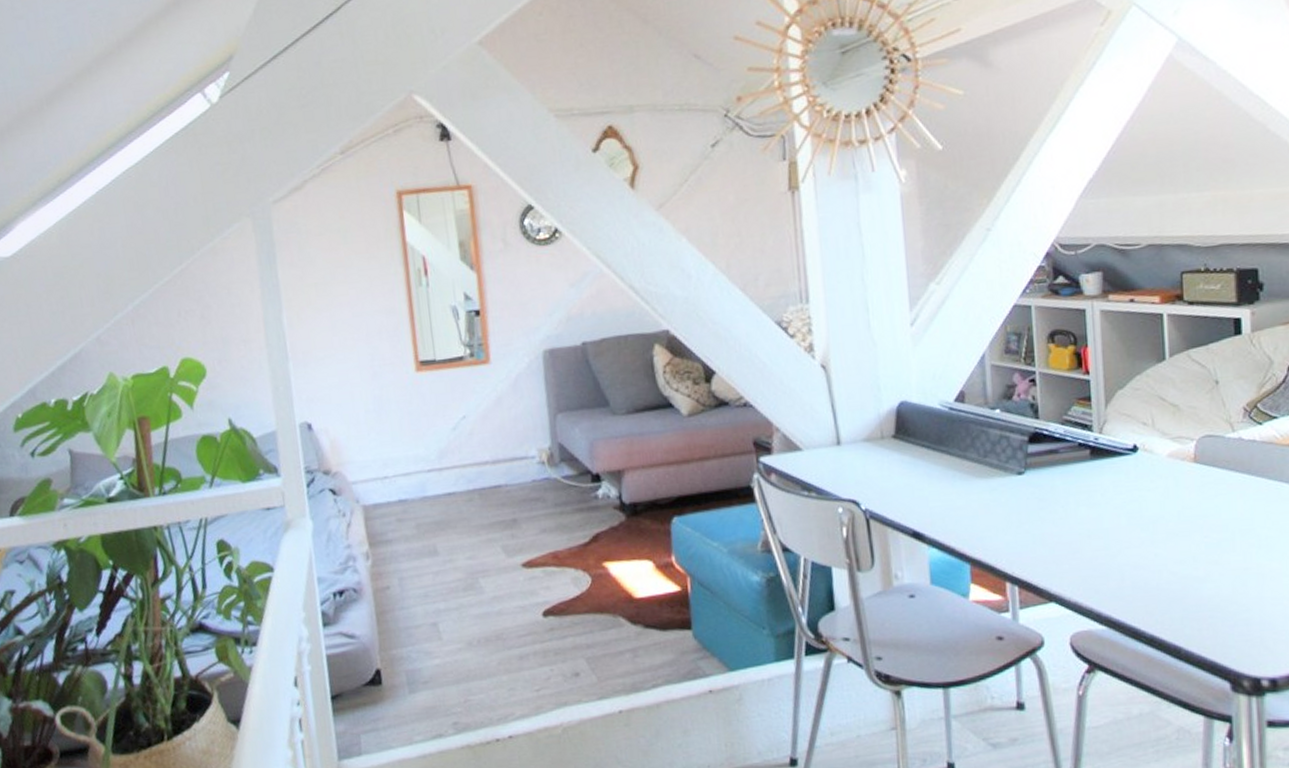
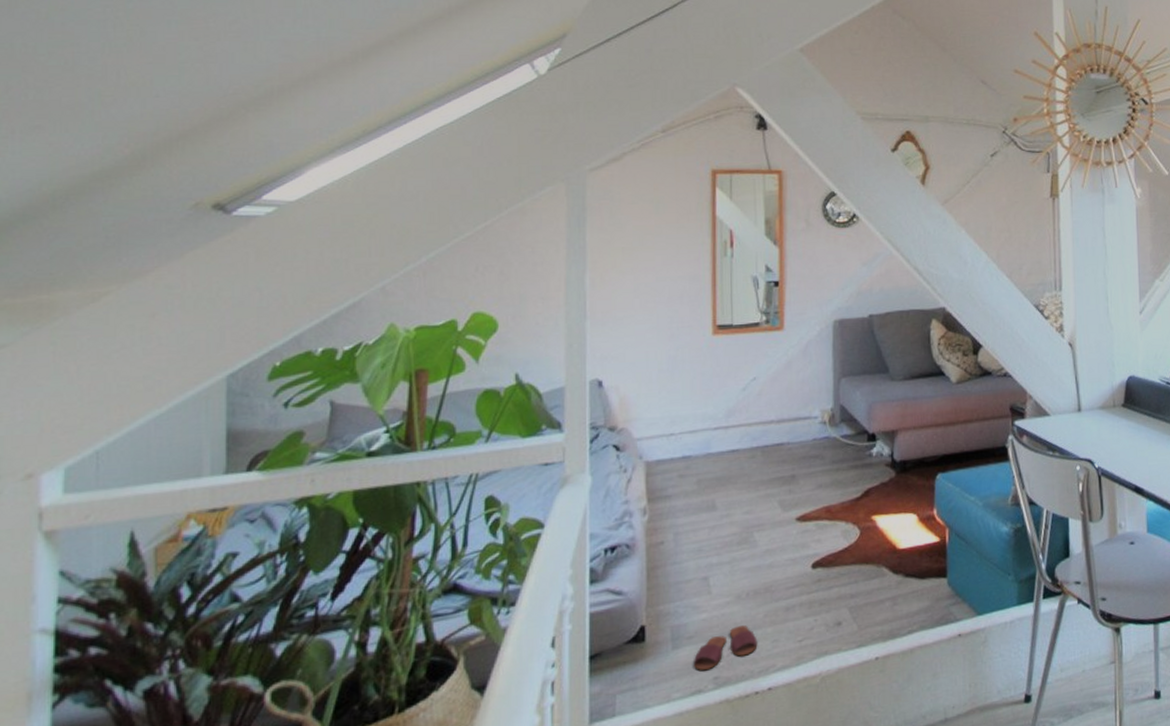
slippers: none [431,671,494,716] -> present [694,624,758,671]

